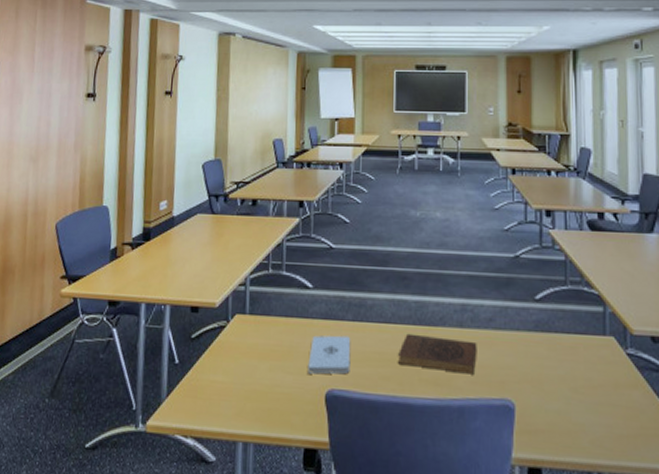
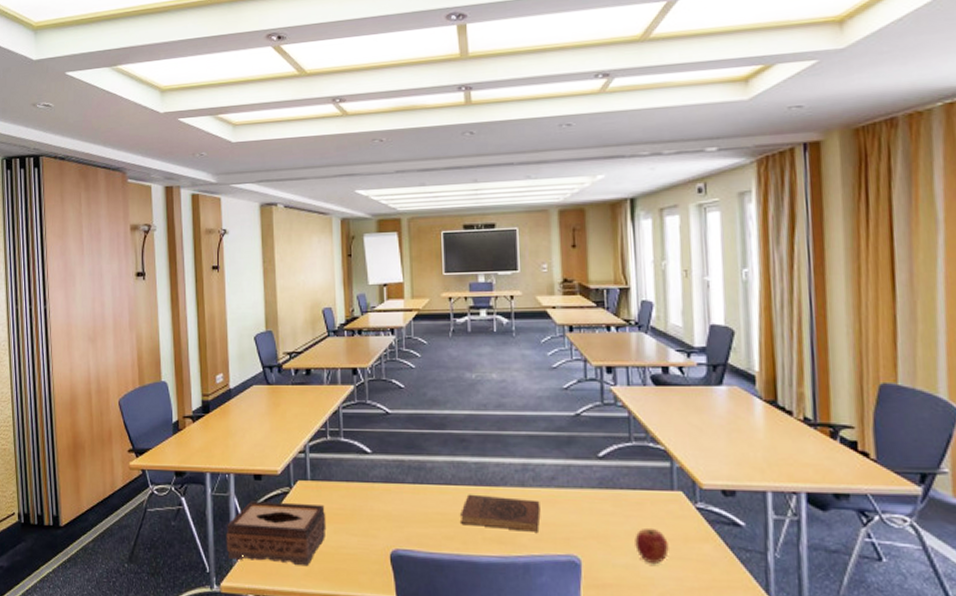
tissue box: none [155,334,263,404] -> present [226,501,327,565]
notepad: present [308,335,351,375] -> none [371,498,414,536]
apple: none [567,372,600,411] -> present [635,527,669,565]

